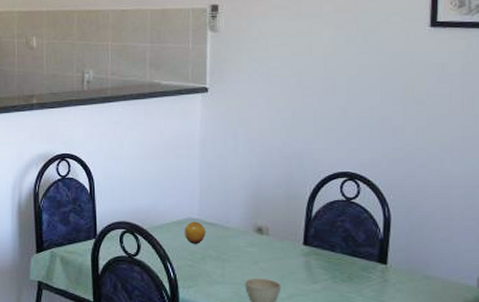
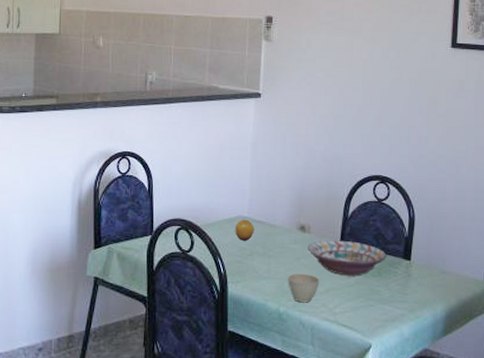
decorative bowl: none [266,242,358,281] -> present [307,240,387,276]

